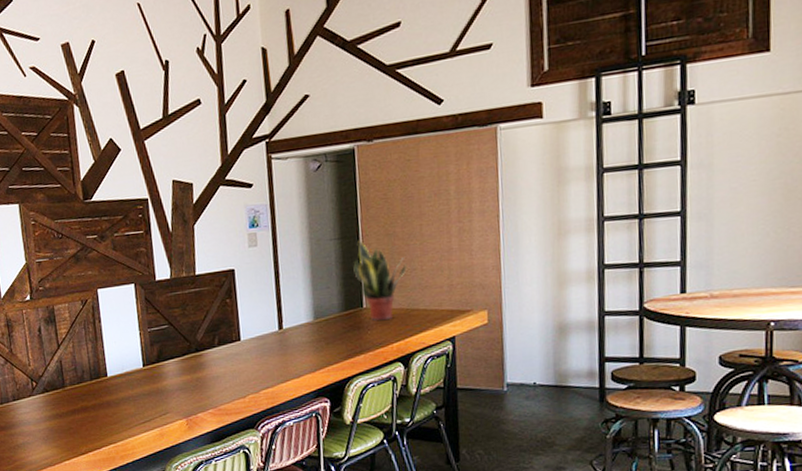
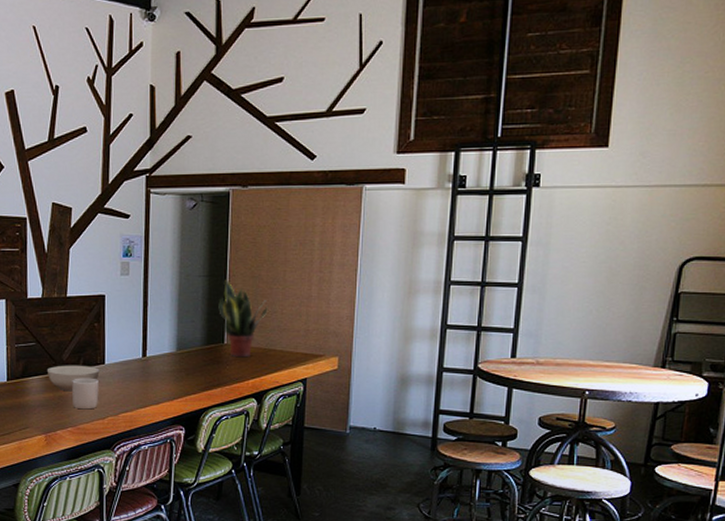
bowl: none [182,344,236,373] -> present [46,365,100,392]
mug: none [208,356,238,390] -> present [72,378,99,410]

